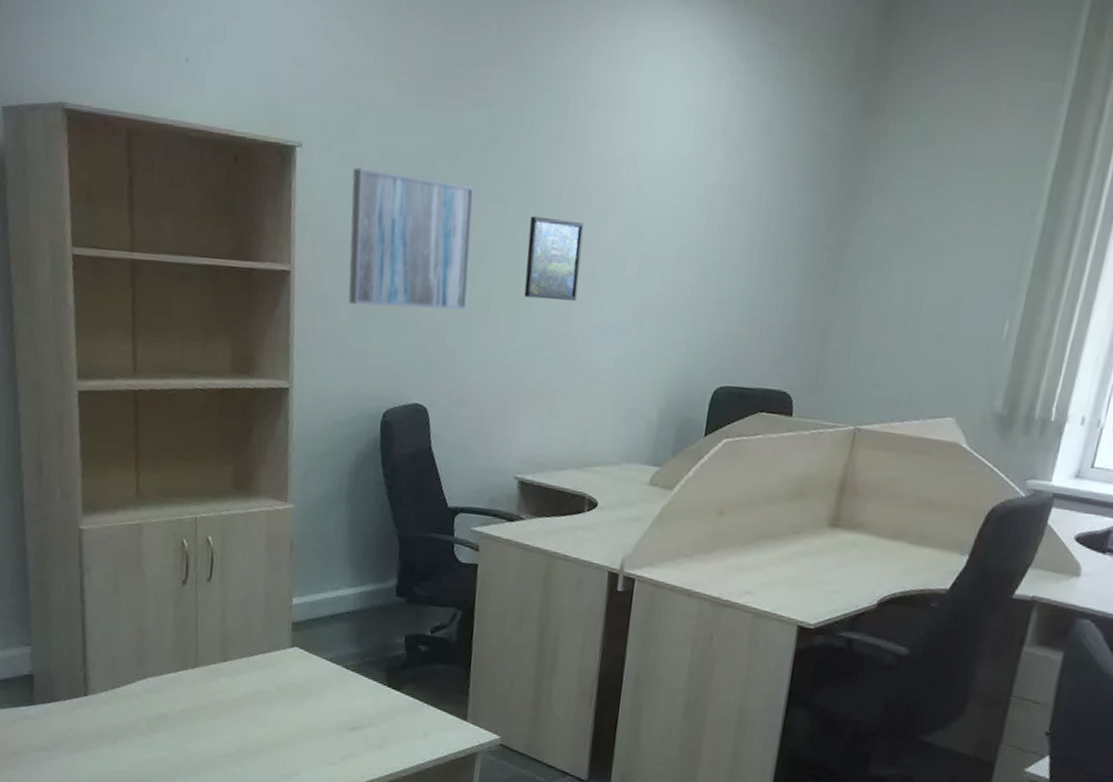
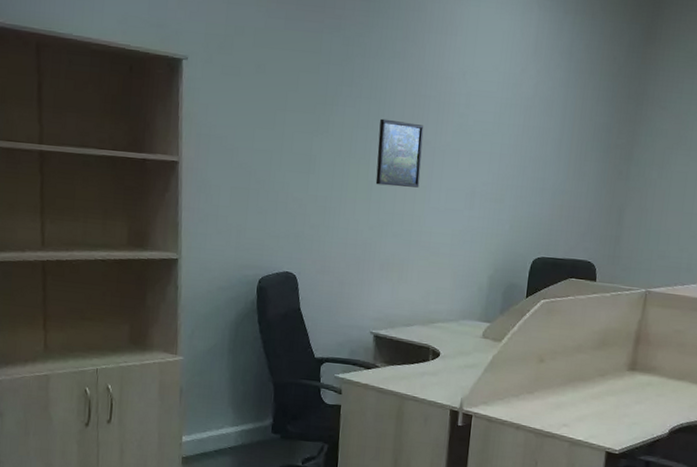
wall art: present [348,167,475,311] -> none [228,77,333,195]

